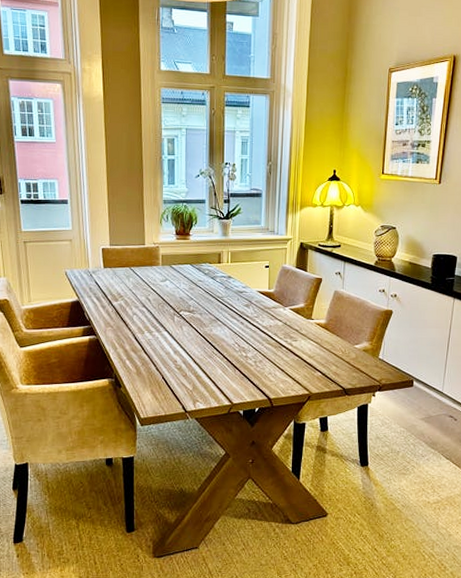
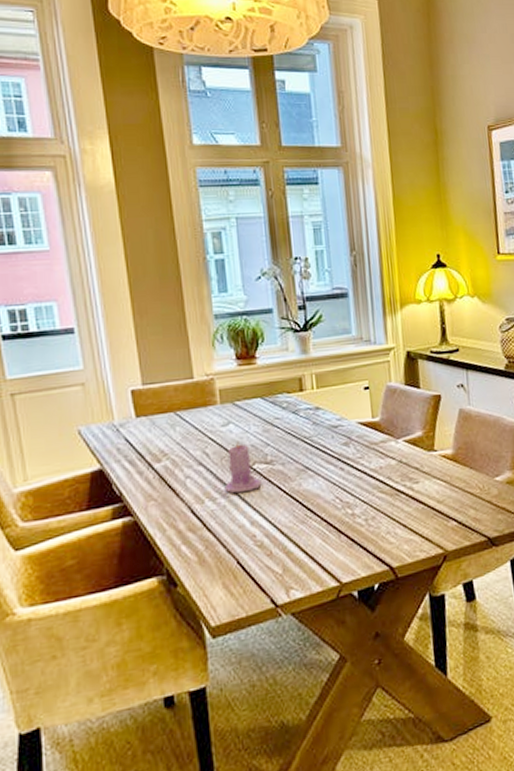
candle: none [159,293,185,330] -> present [224,441,262,494]

